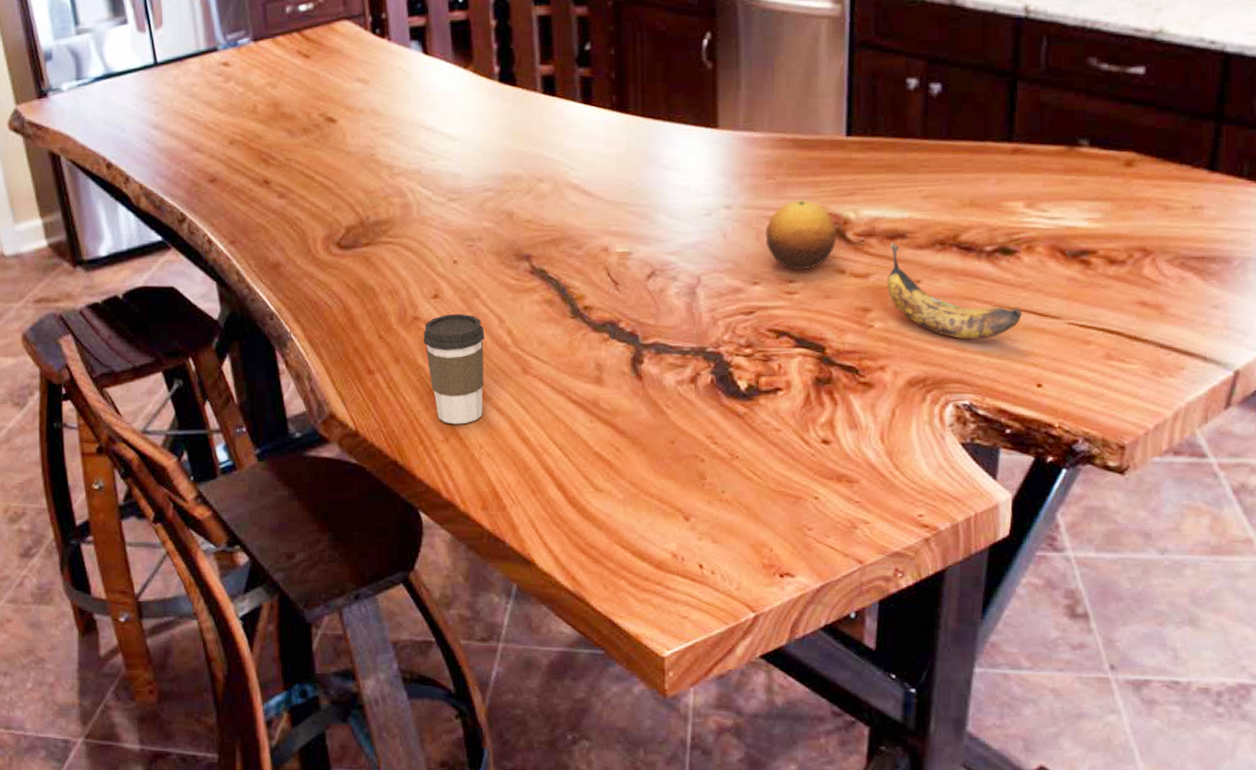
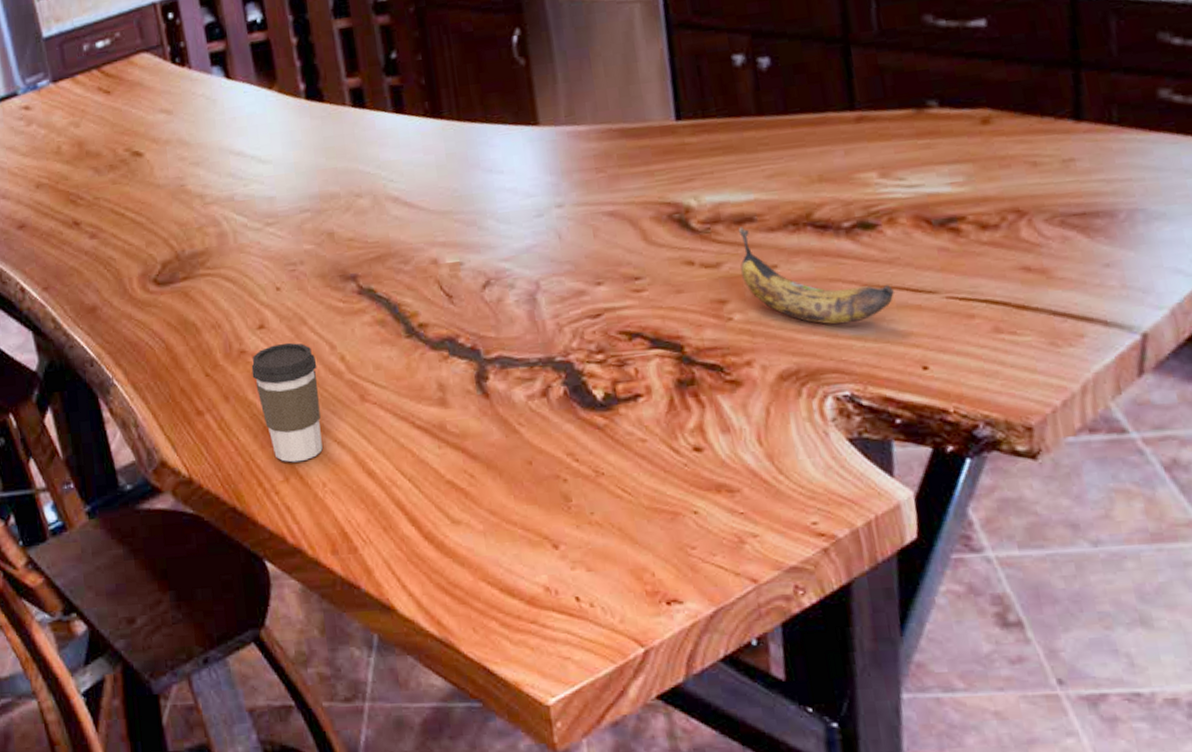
fruit: present [765,200,837,271] -> none [602,191,680,266]

